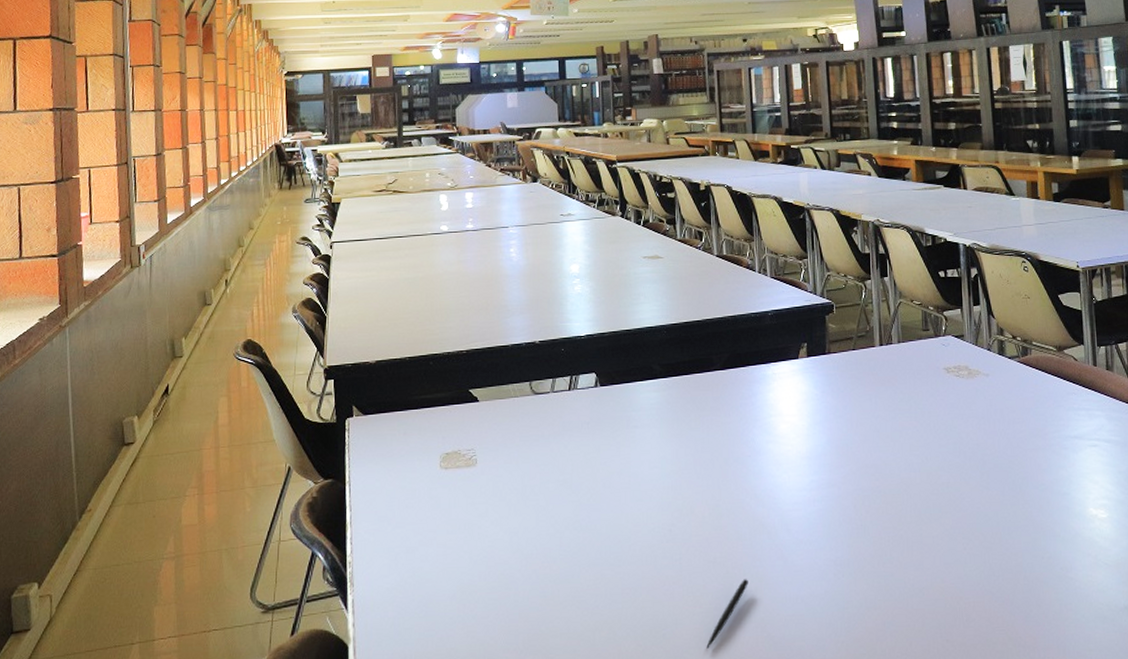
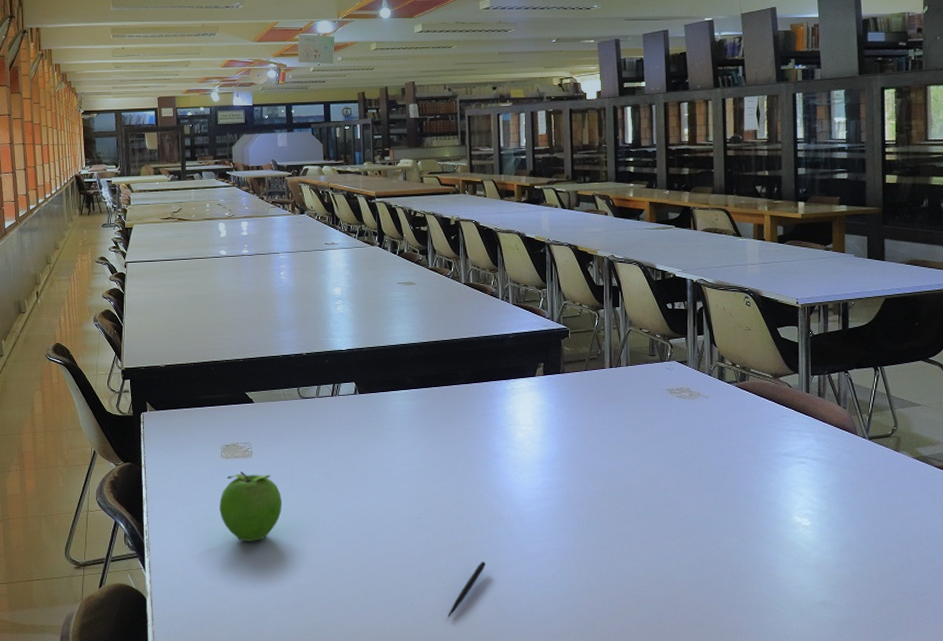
fruit: none [438,484,511,569] -> present [220,471,282,541]

